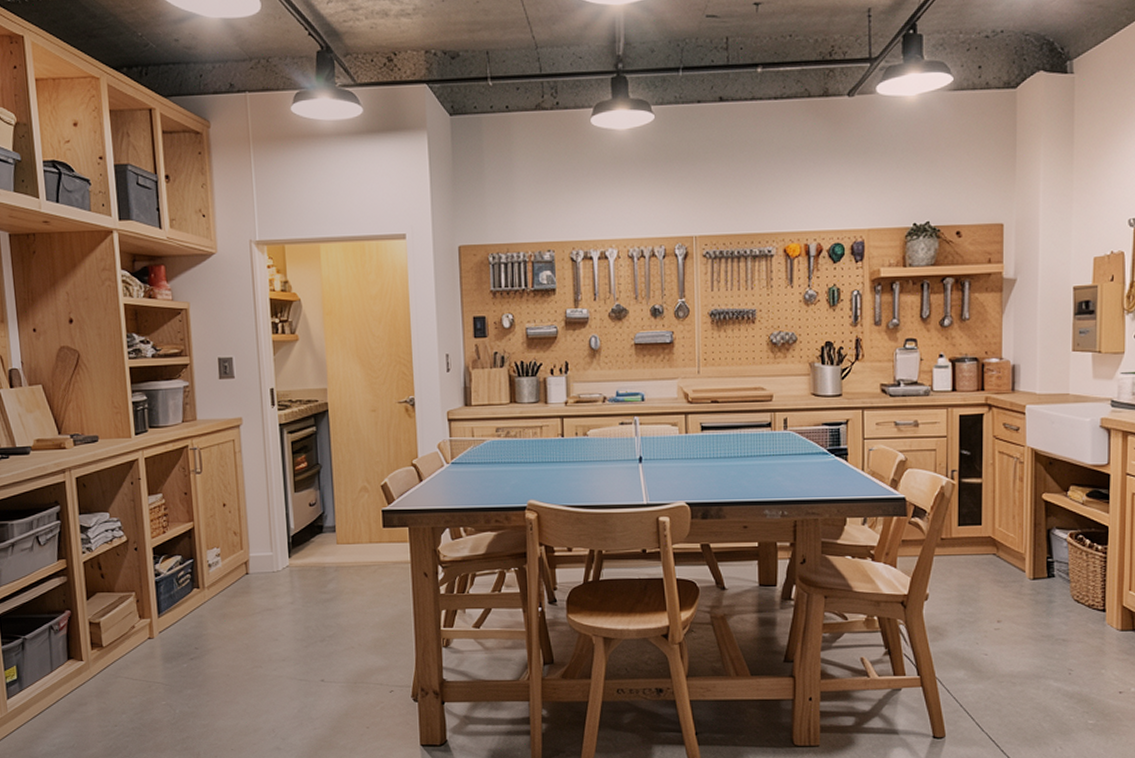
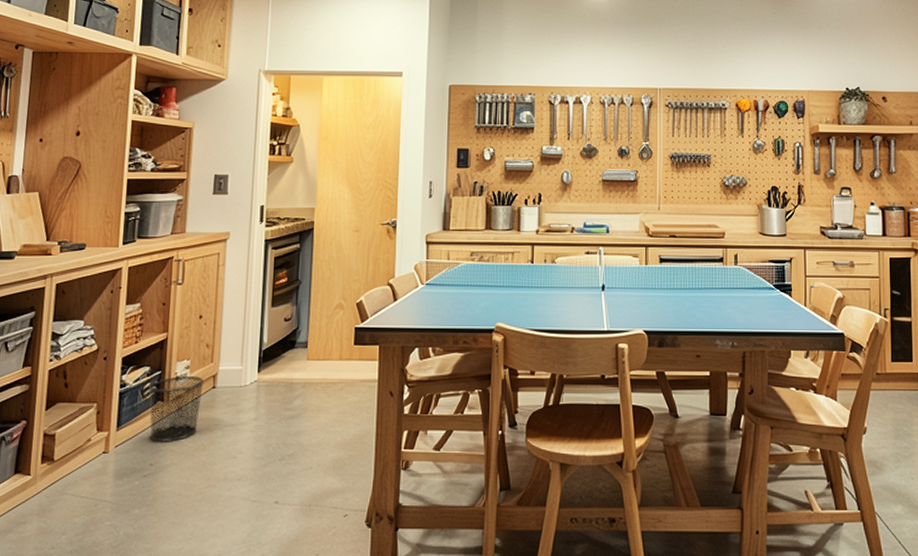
waste bin: none [183,563,237,627] -> present [149,376,205,442]

